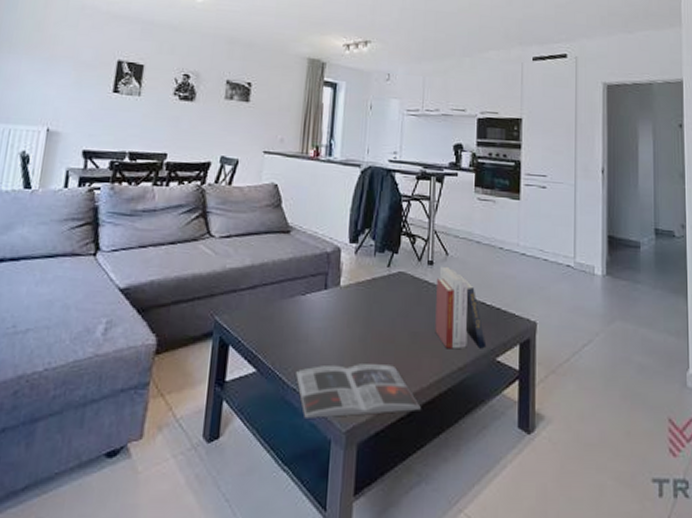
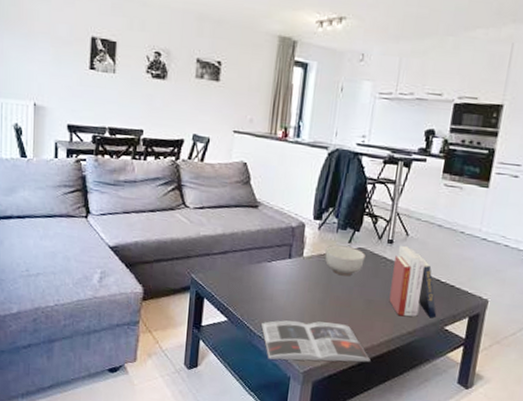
bowl: none [363,270,406,306] -> present [324,245,365,276]

